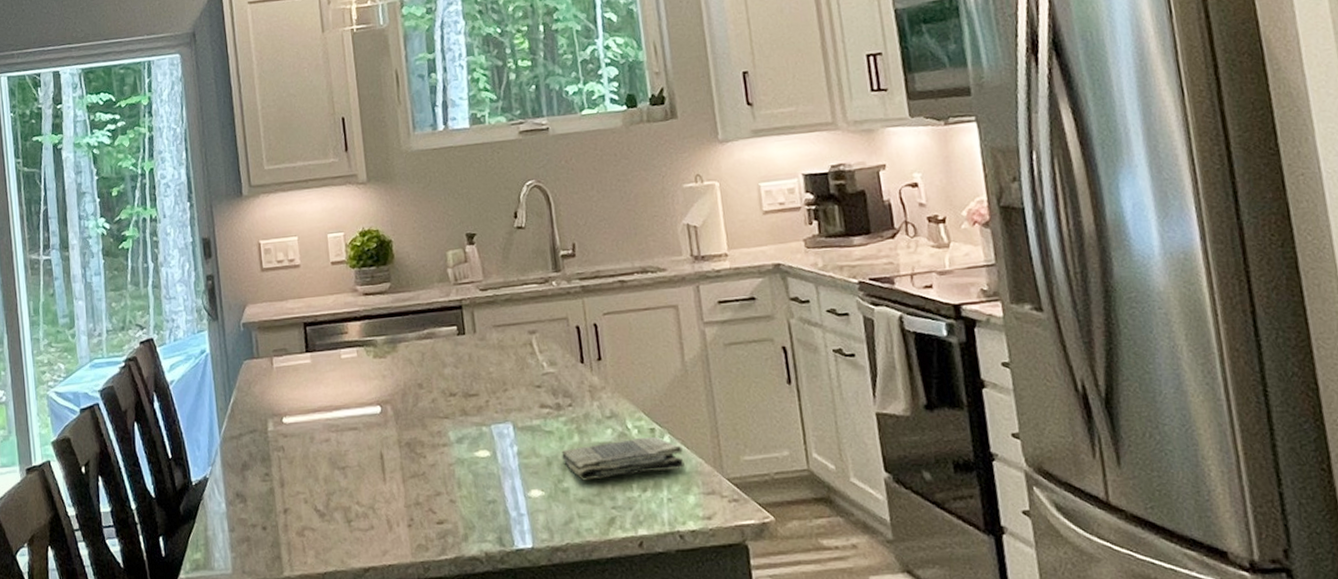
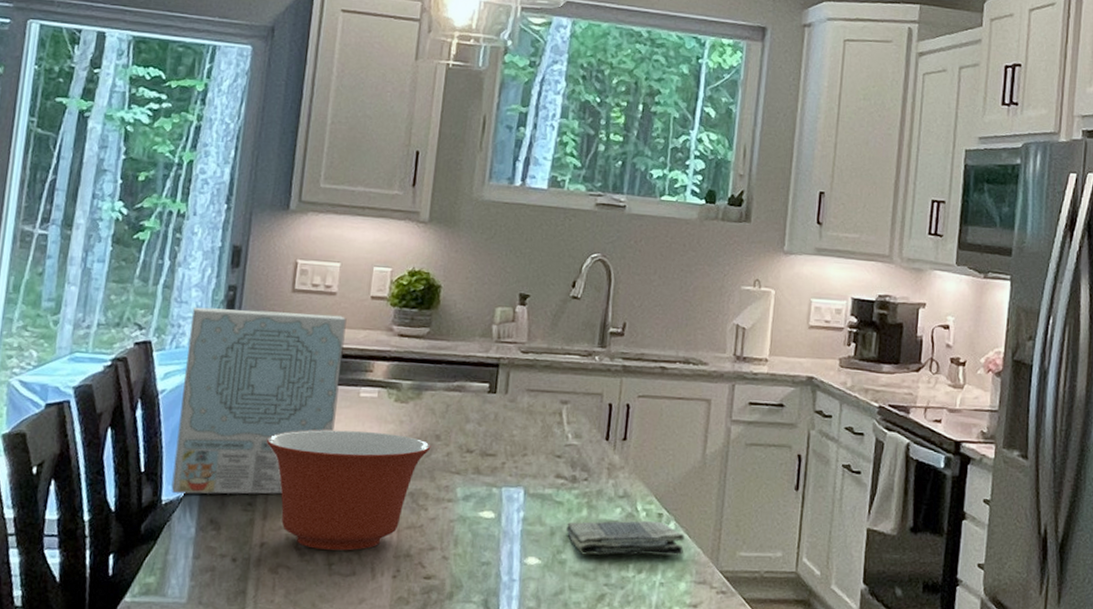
cereal box: none [180,285,325,474] -> present [171,307,347,495]
mixing bowl: none [268,389,416,509] -> present [266,430,431,551]

